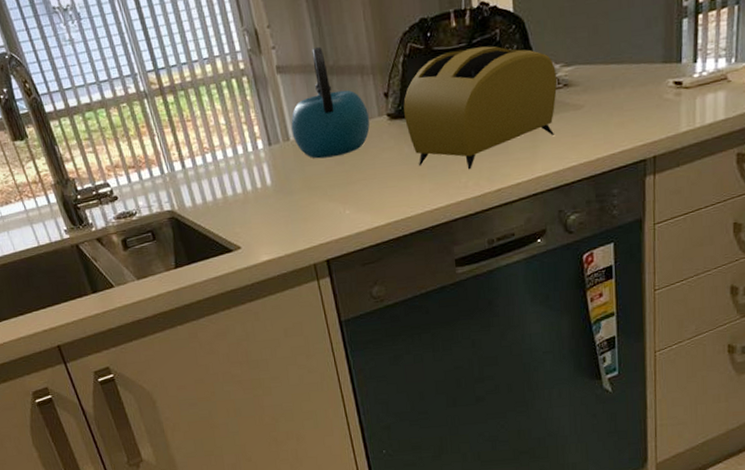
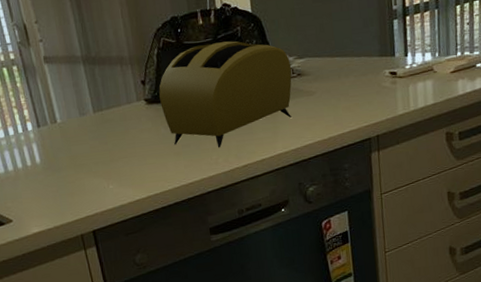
kettle: present [291,47,370,159] -> none [58,41,130,139]

